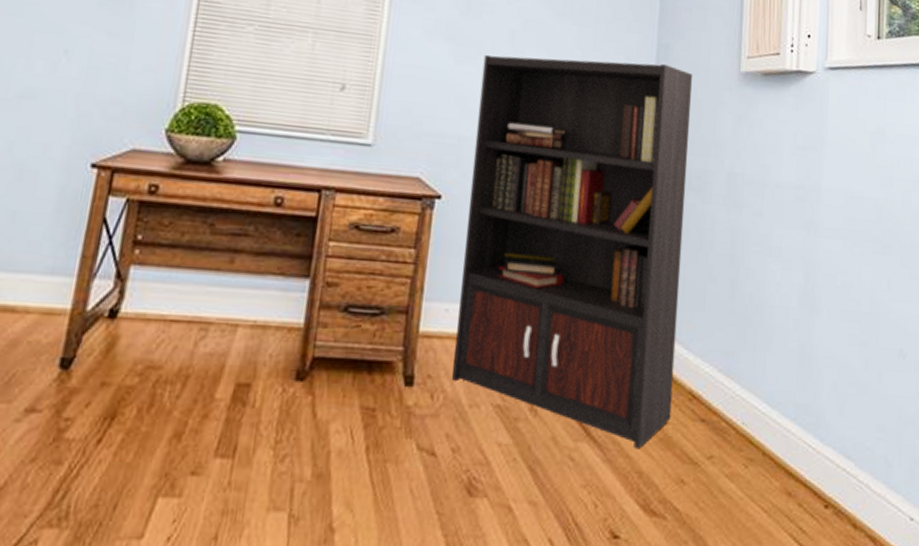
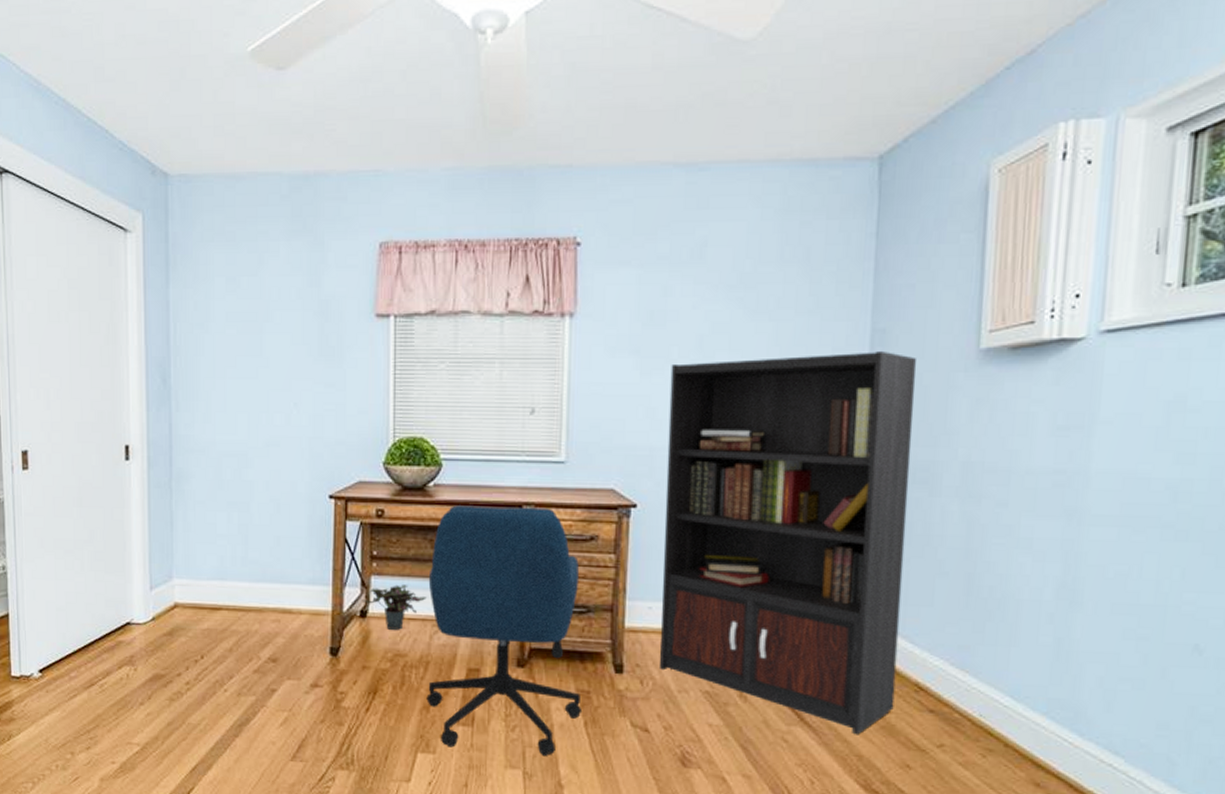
potted plant: none [114,277,197,335] -> present [363,584,427,630]
office chair: none [179,185,377,491] -> present [426,505,583,756]

